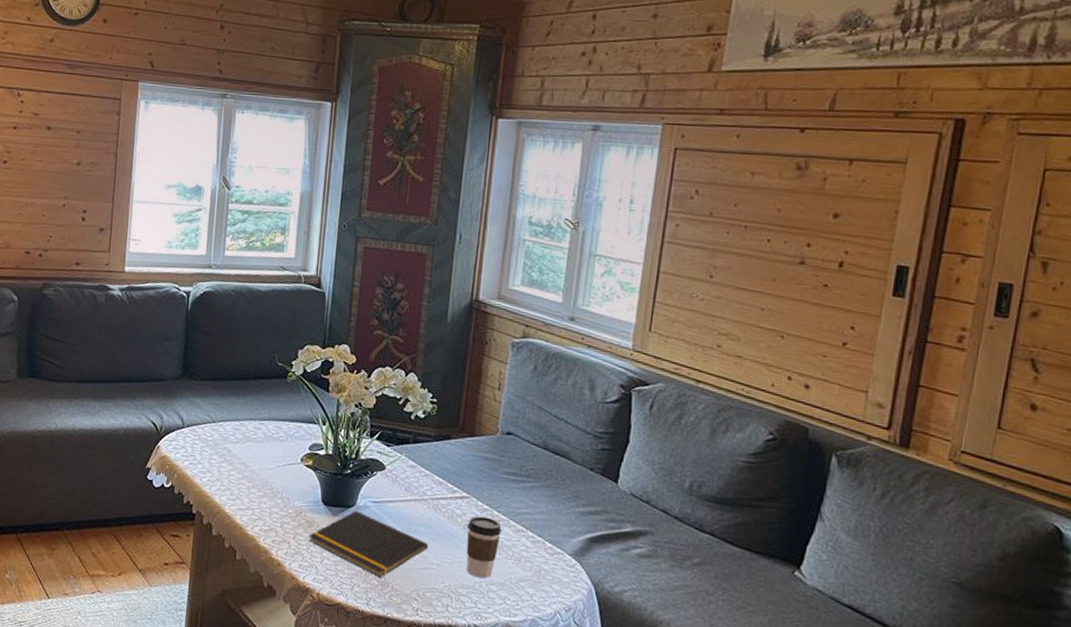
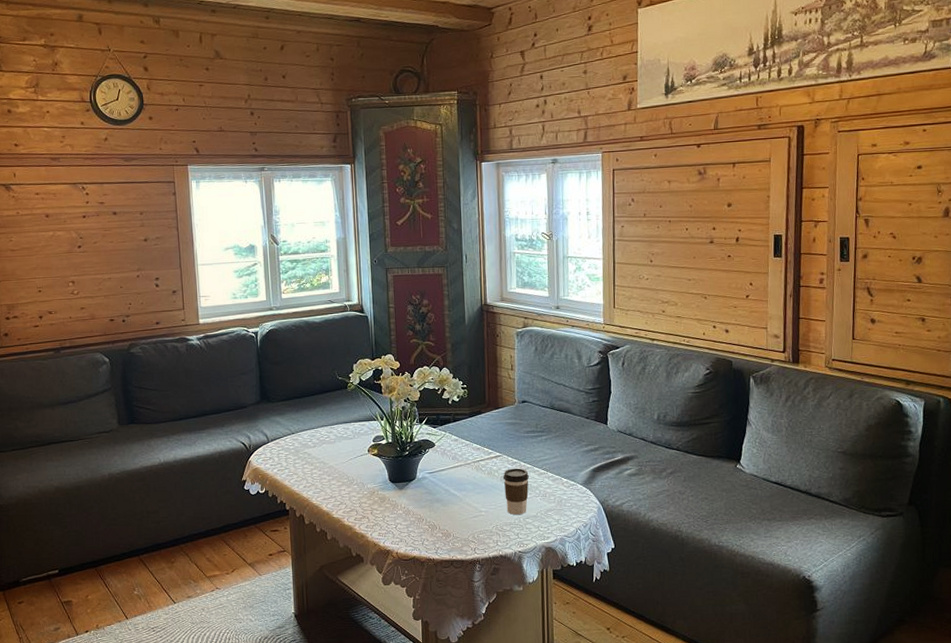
notepad: present [308,510,428,578] -> none [383,482,476,530]

